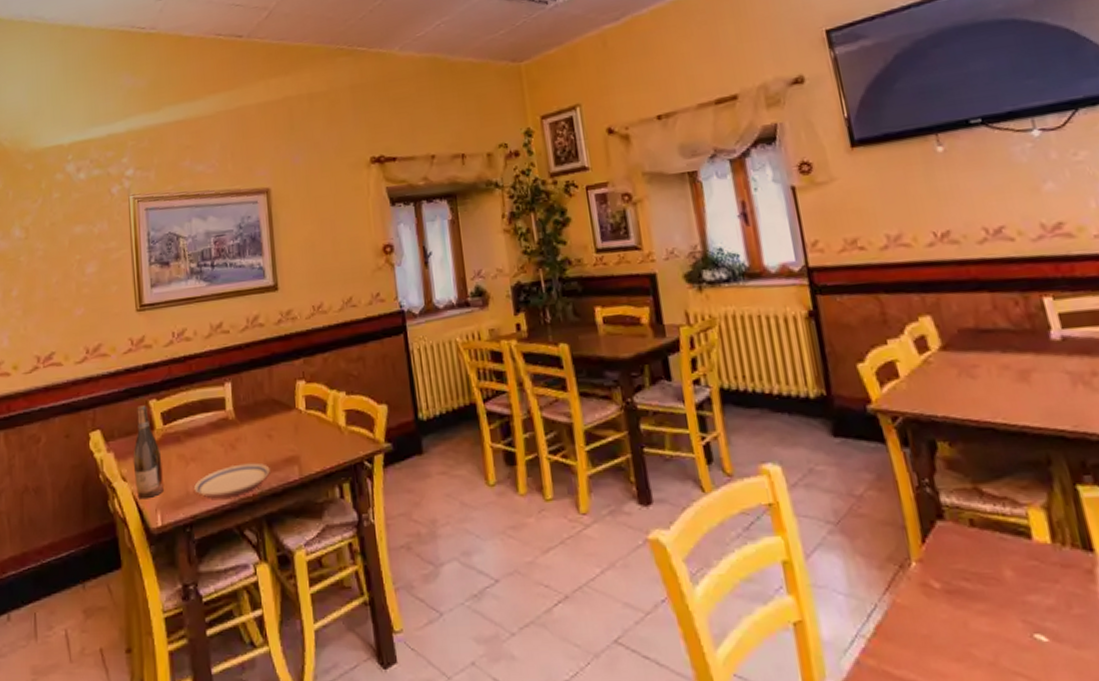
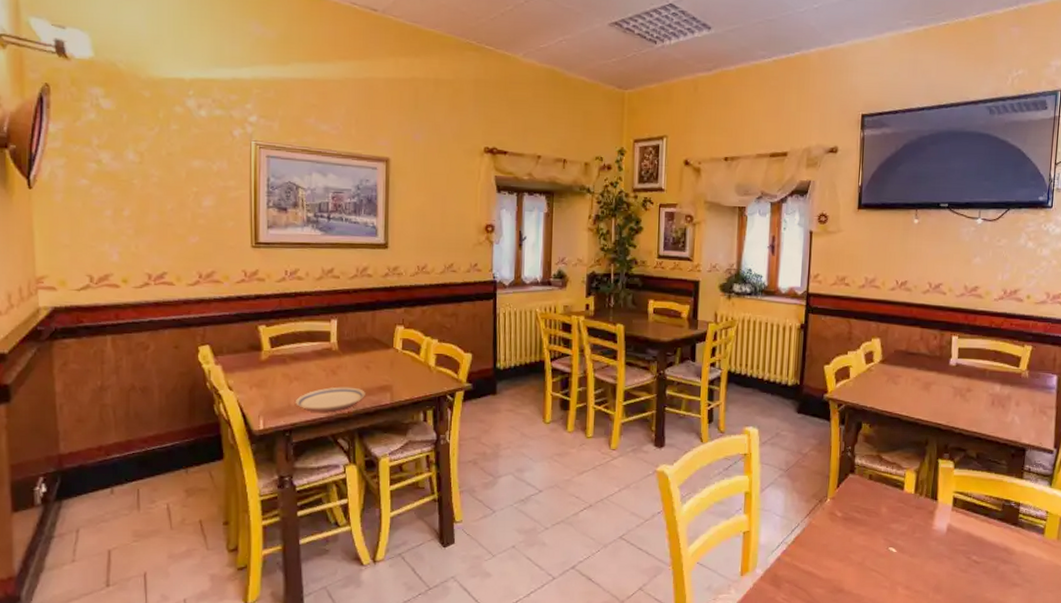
wine bottle: present [133,405,164,500] -> none [240,329,267,407]

